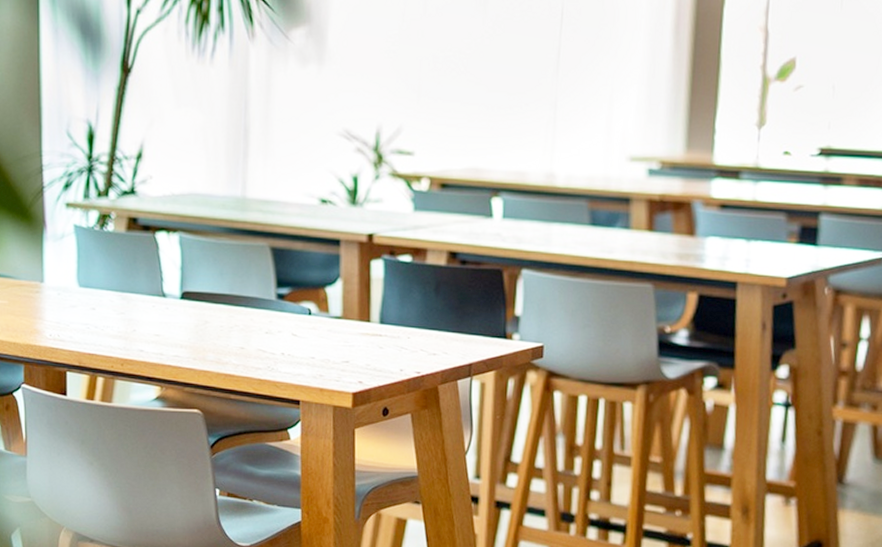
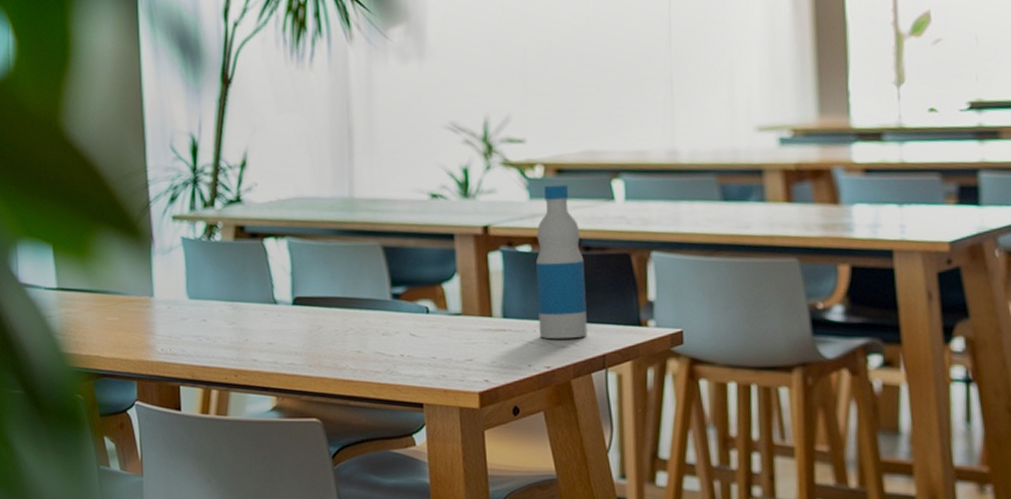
bottle: none [413,199,460,347] -> present [536,184,588,339]

